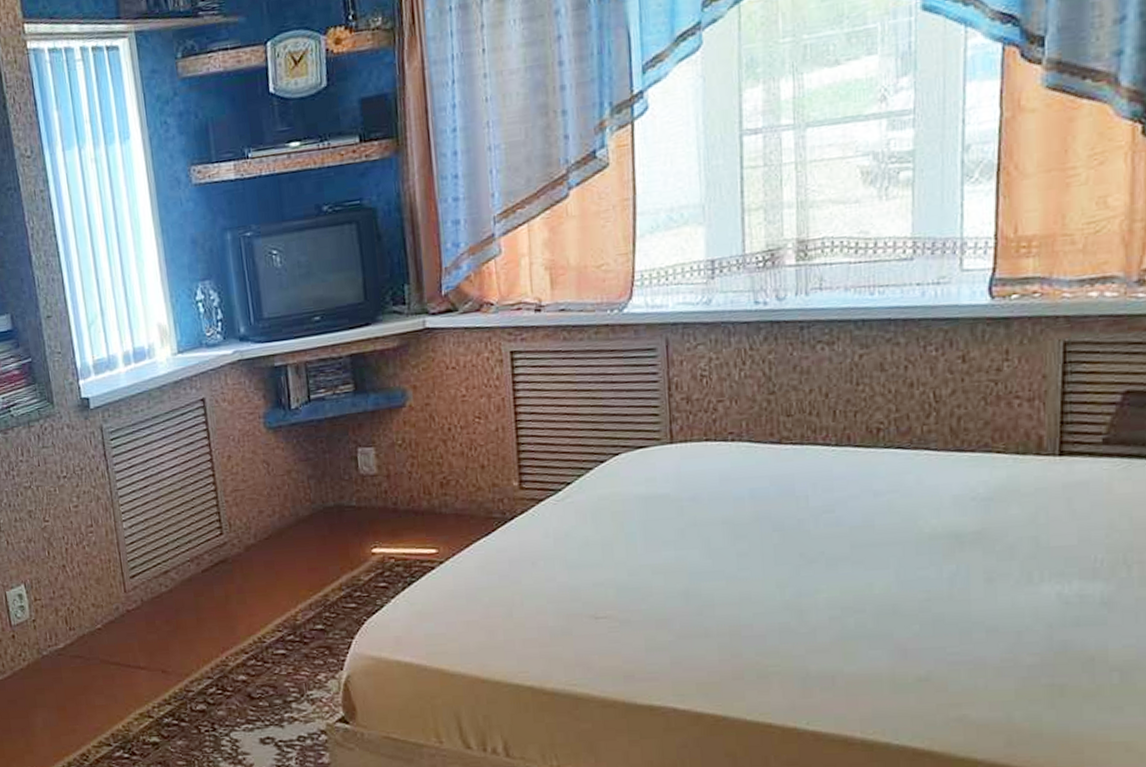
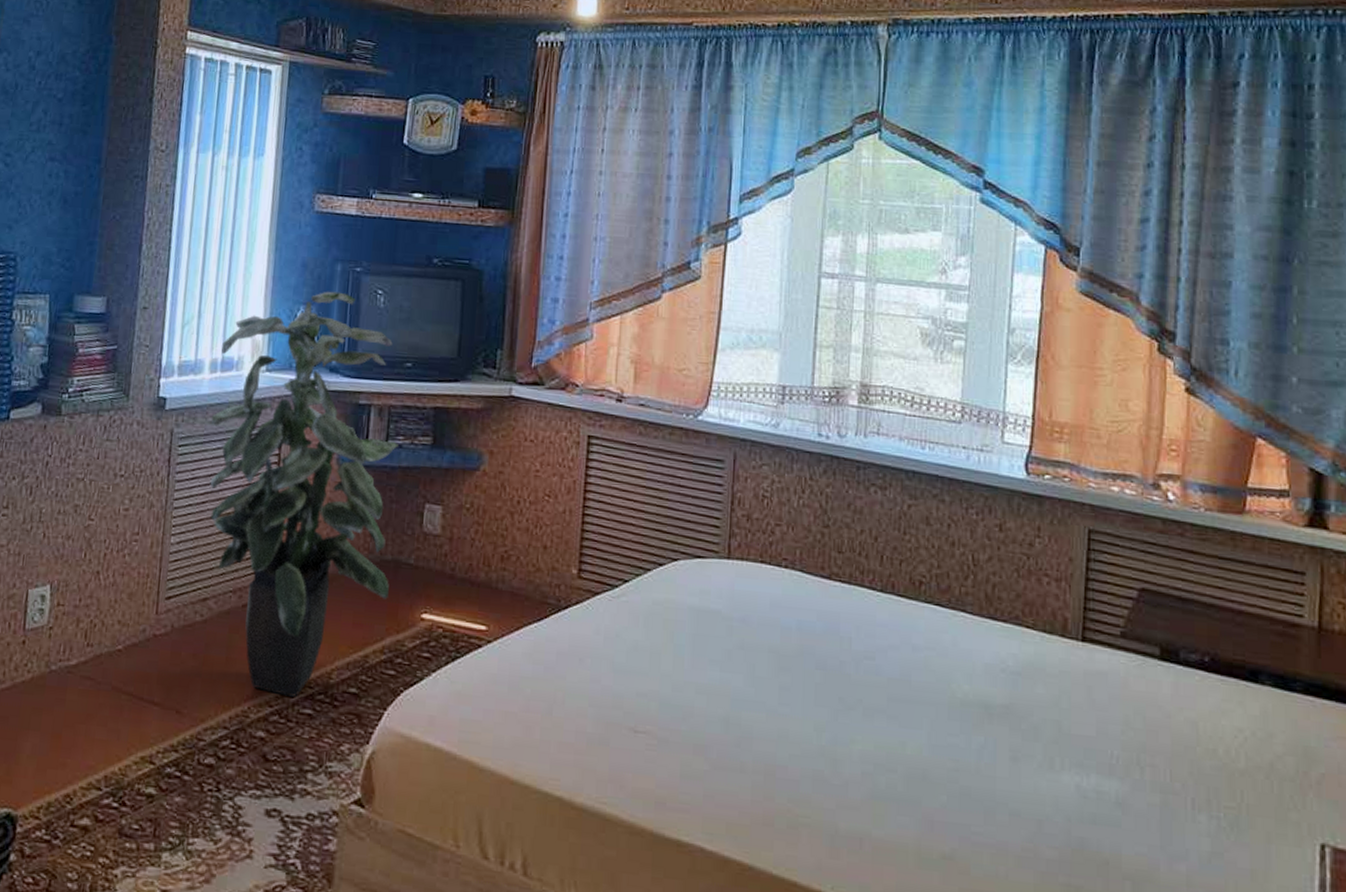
indoor plant: none [130,260,337,642] -> present [210,291,399,697]

